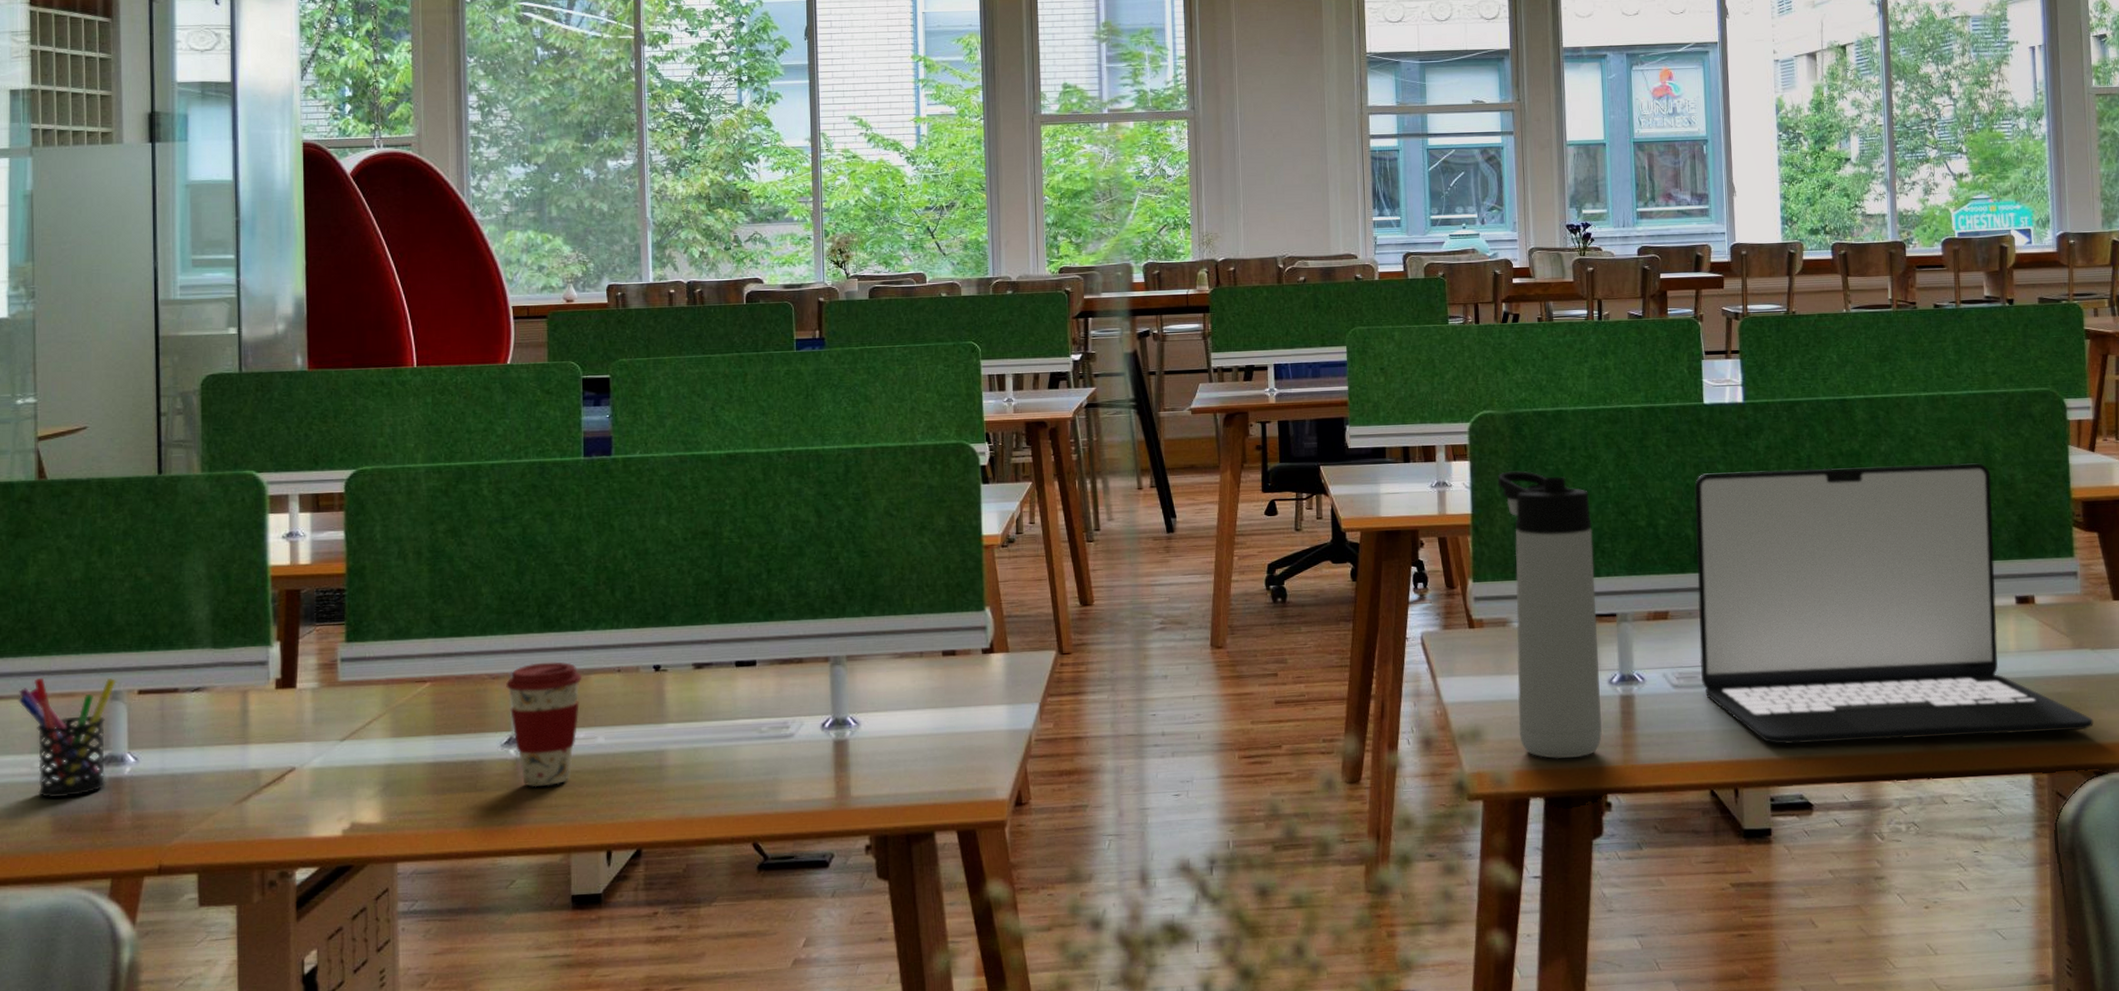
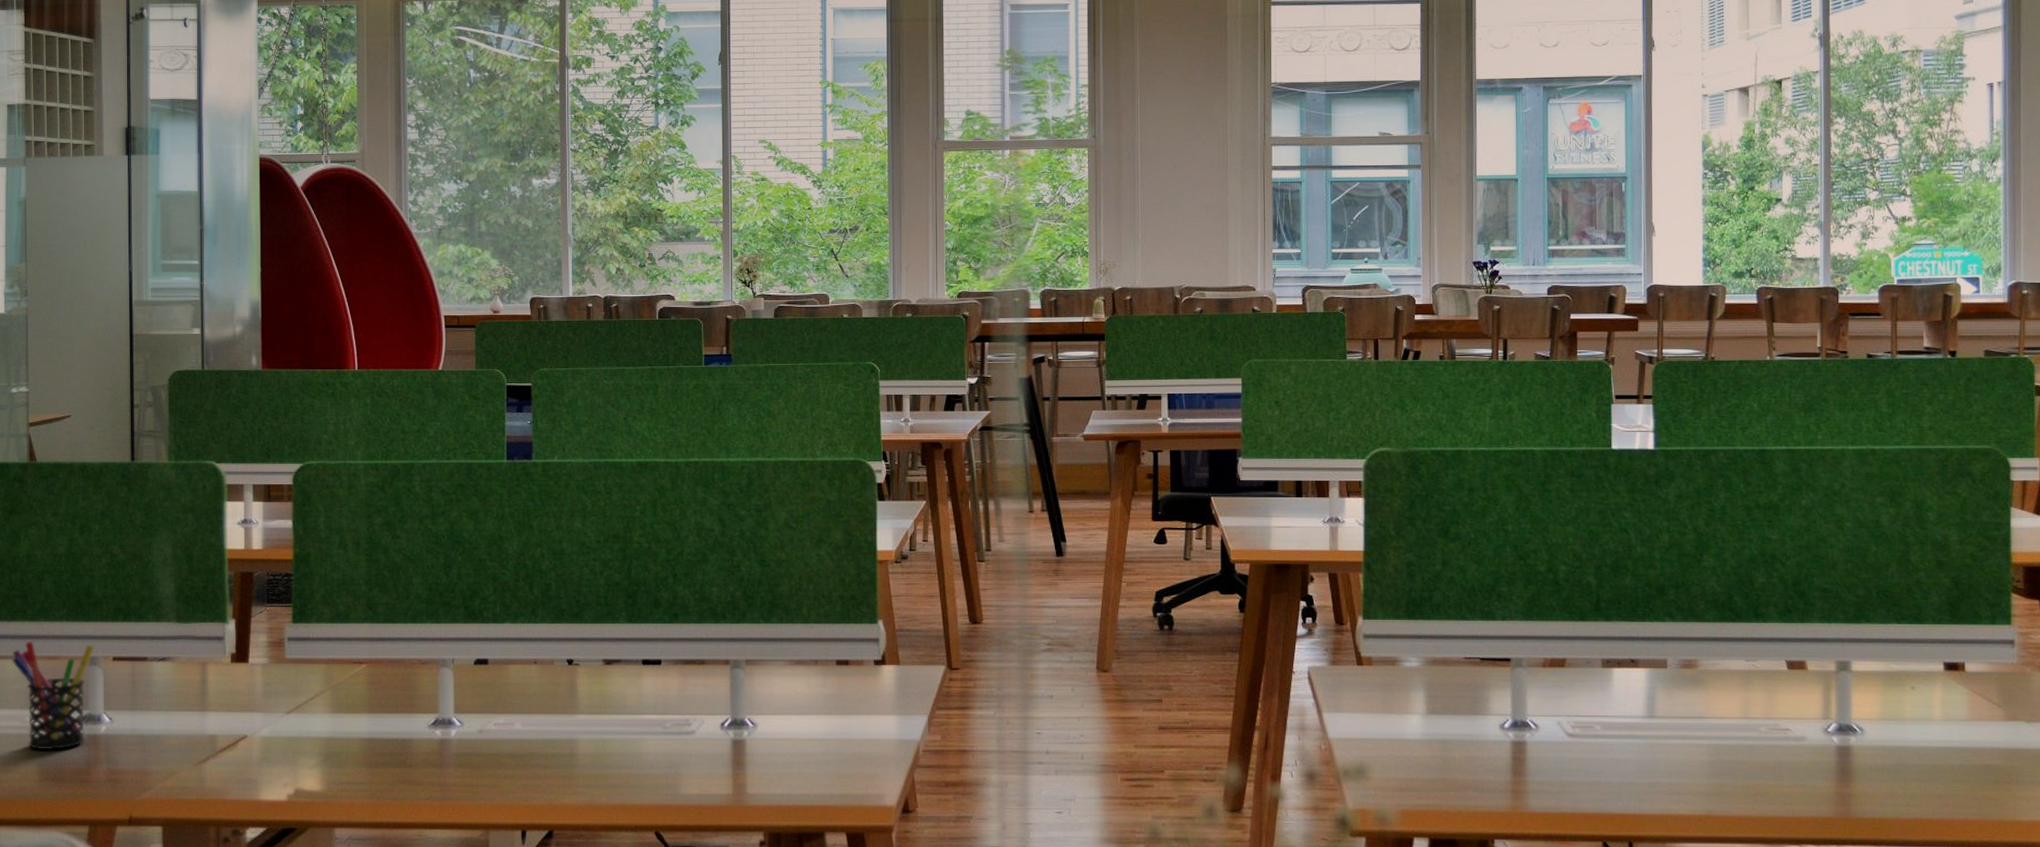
coffee cup: present [506,662,583,788] -> none [434,651,502,767]
thermos bottle: present [1497,471,1602,759] -> none [1392,510,1491,801]
laptop: present [1694,463,2093,745] -> none [1597,520,2025,806]

